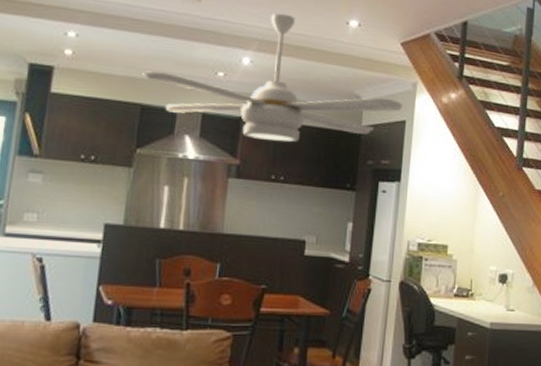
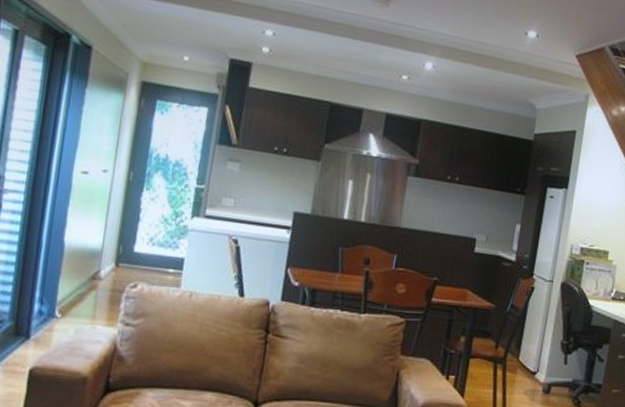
ceiling fan: present [142,13,403,143] -> none [332,21,574,146]

